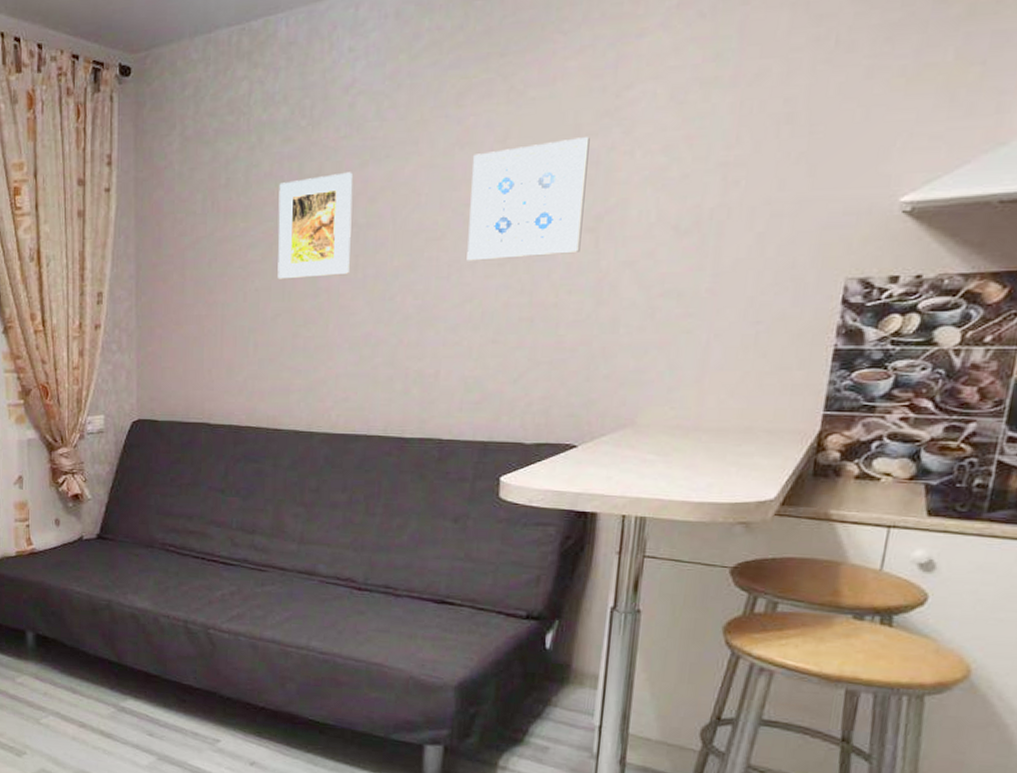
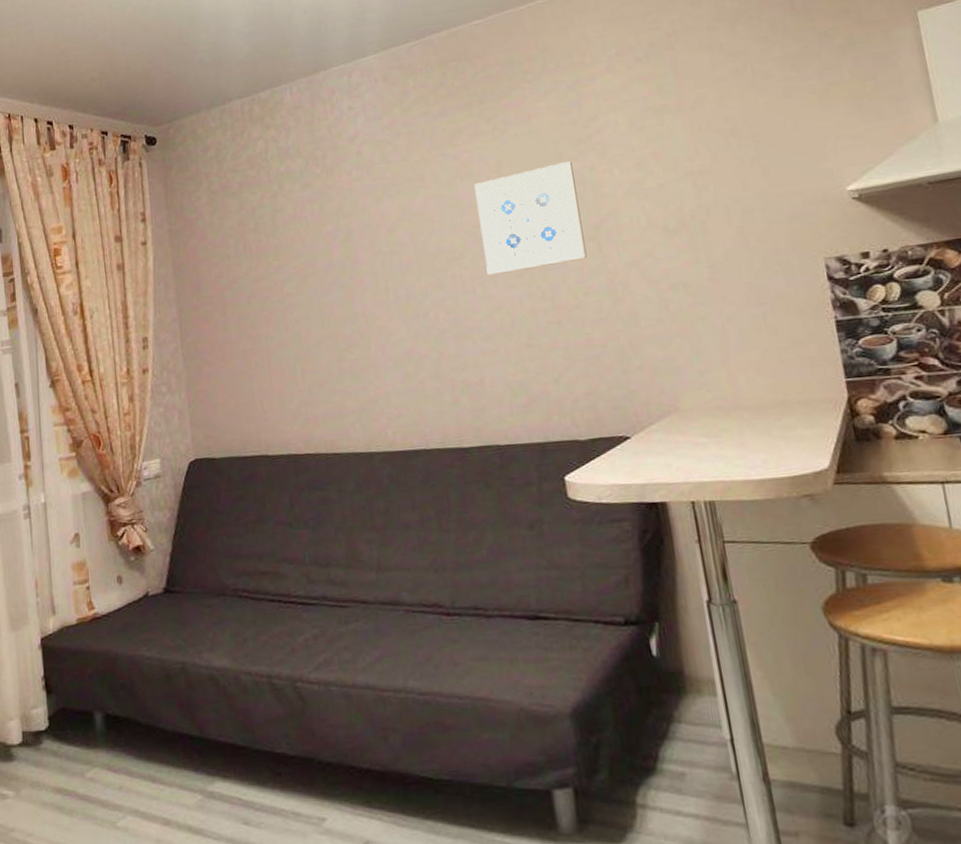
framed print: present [277,172,353,280] -> none [304,208,381,309]

